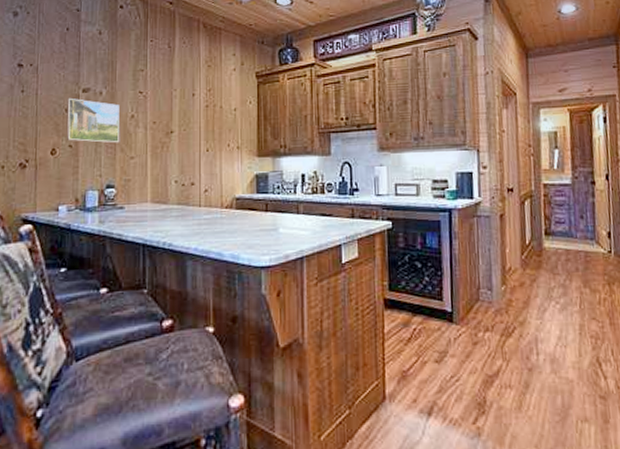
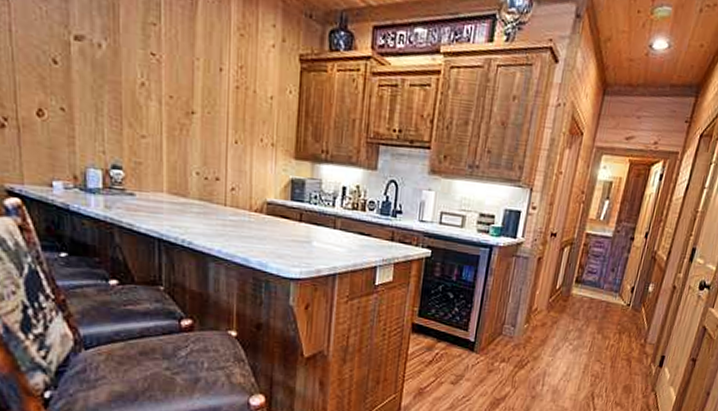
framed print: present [66,97,120,143] -> none [54,44,128,116]

